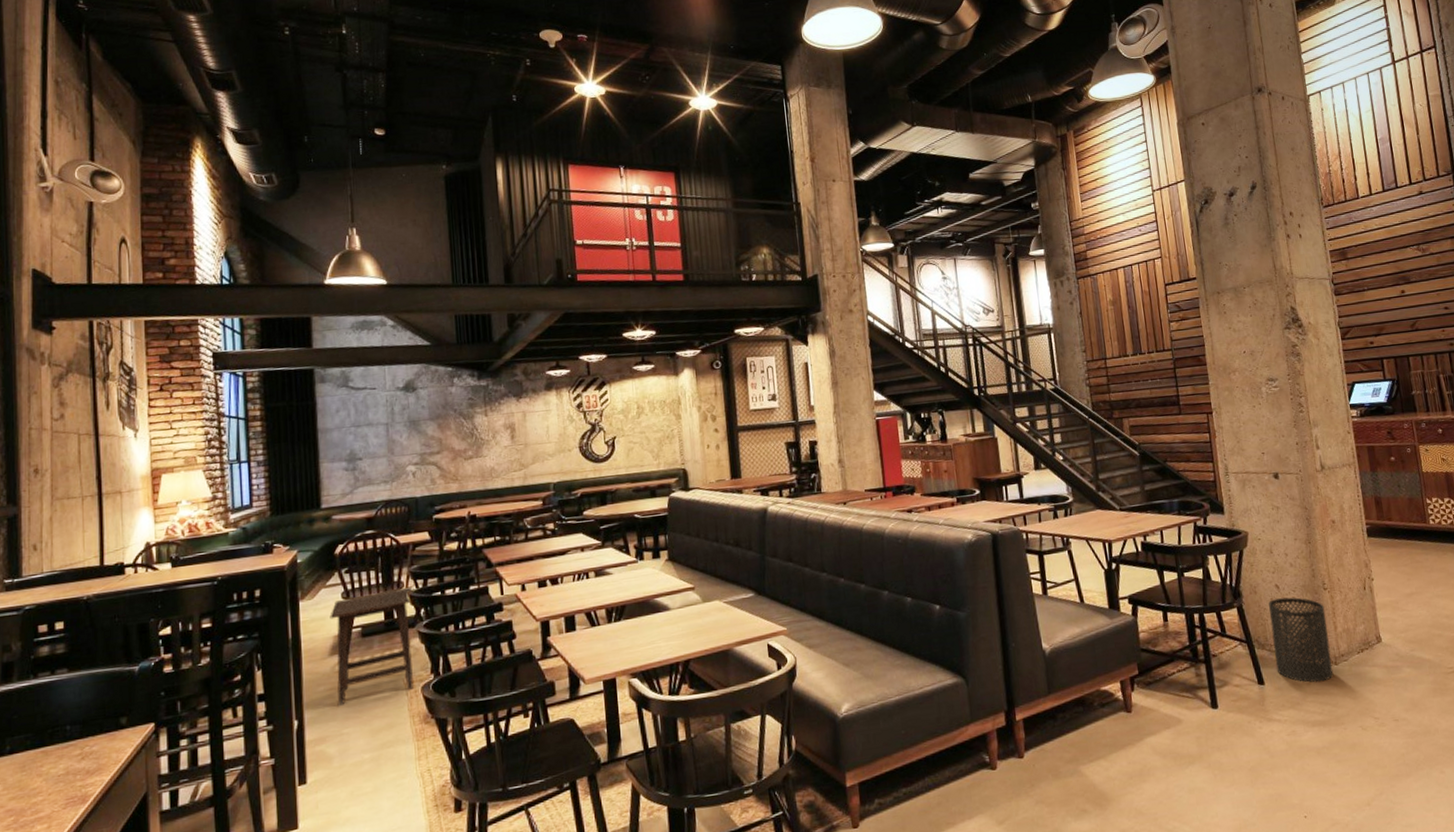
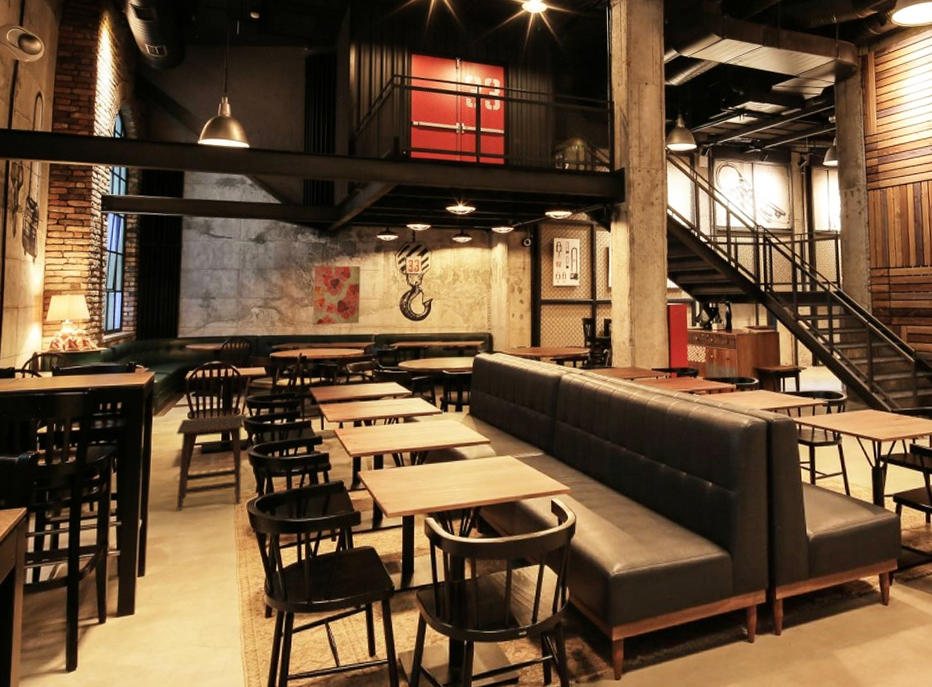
wall art: none [476,407,535,479] -> present [313,265,361,325]

